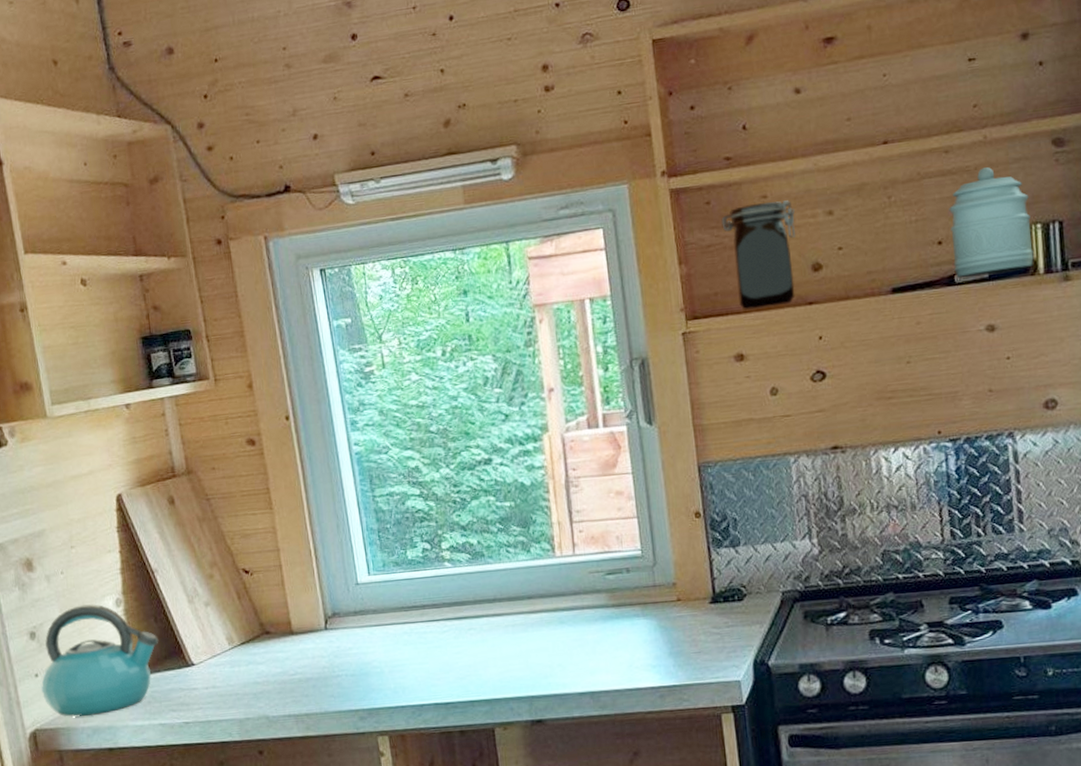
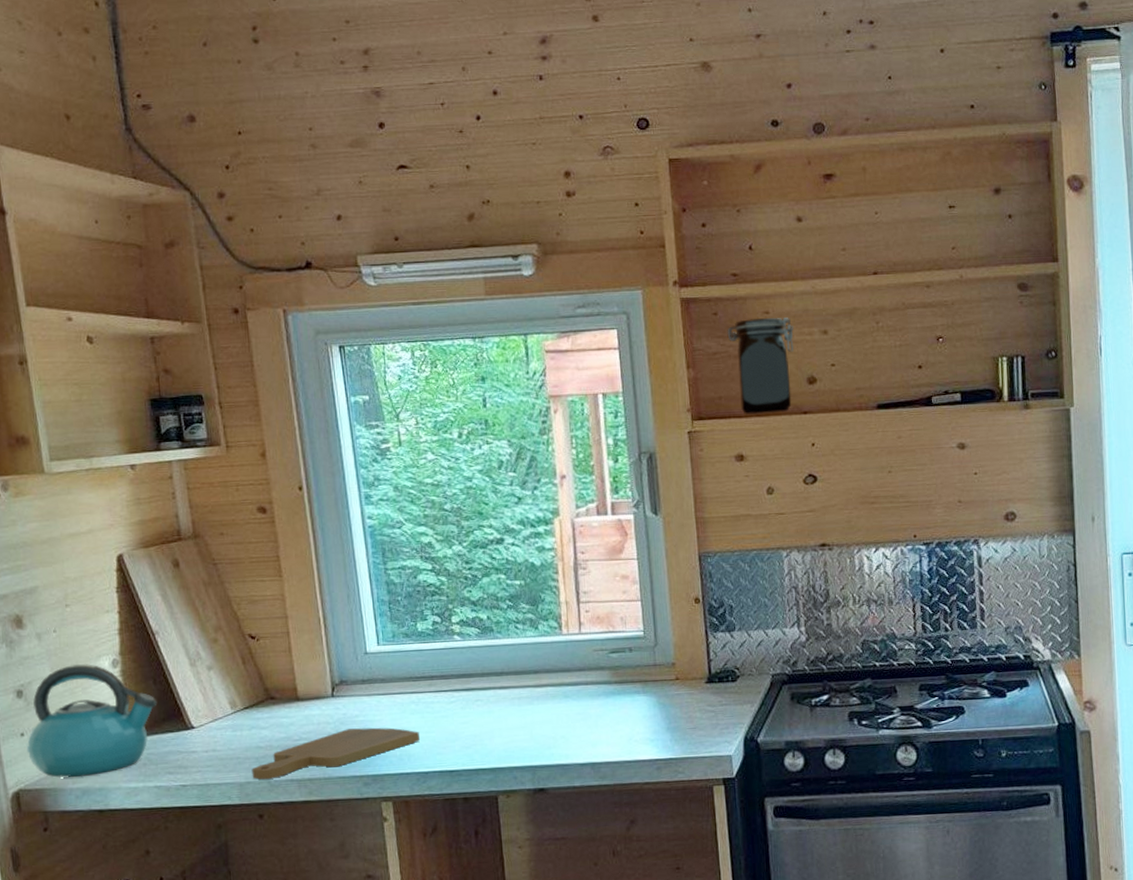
cutting board: none [250,660,414,716] -> present [251,727,420,780]
jar: present [949,167,1034,279] -> none [929,303,1000,400]

